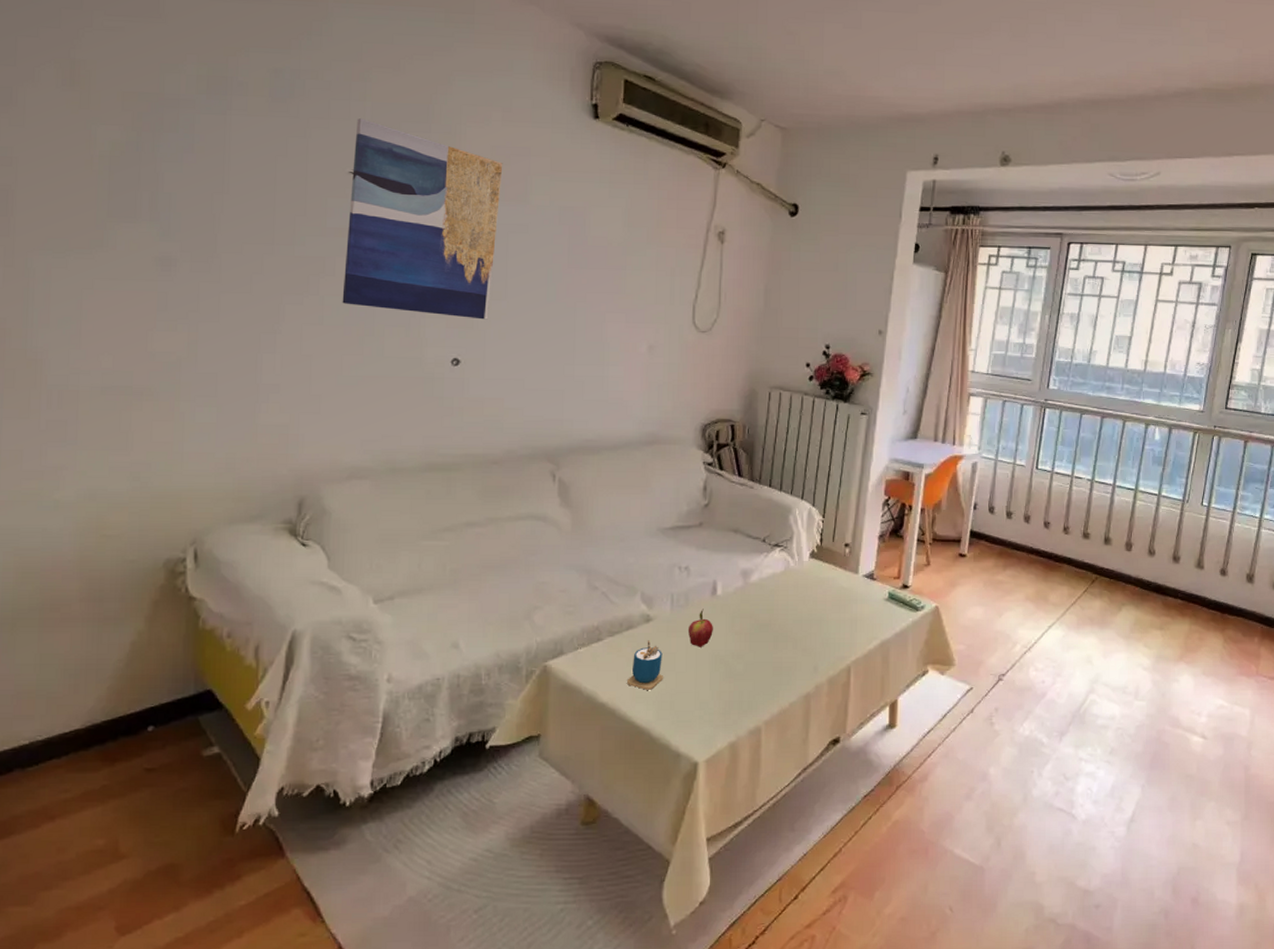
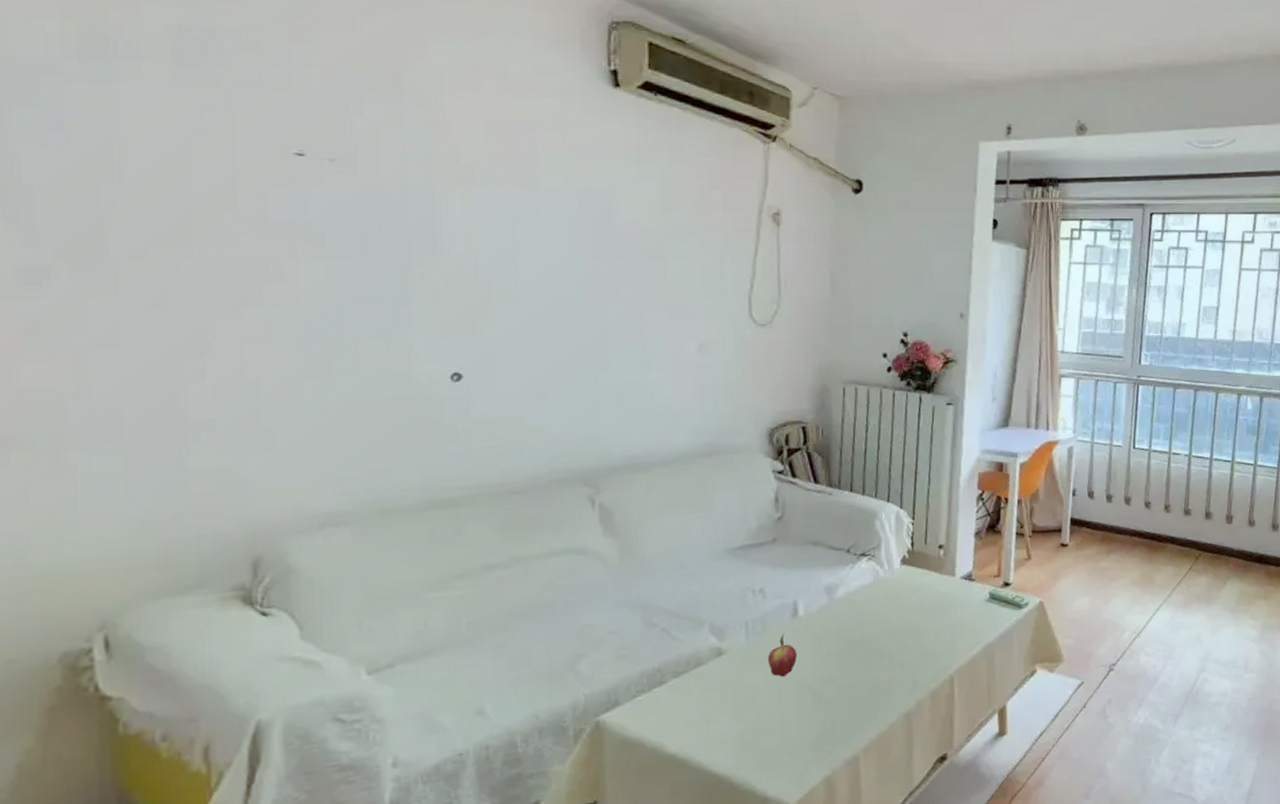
wall art: present [342,118,503,320] -> none [296,87,502,325]
cup: present [627,640,663,690] -> none [699,676,742,733]

